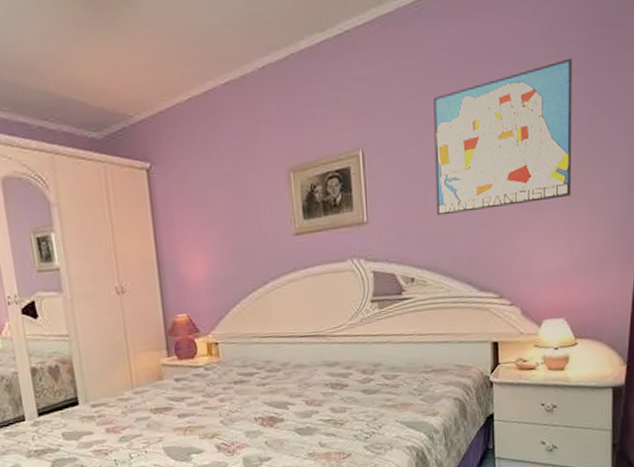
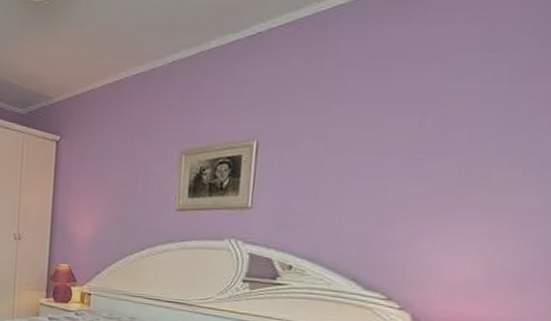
wall art: present [434,58,573,216] -> none [327,65,519,210]

